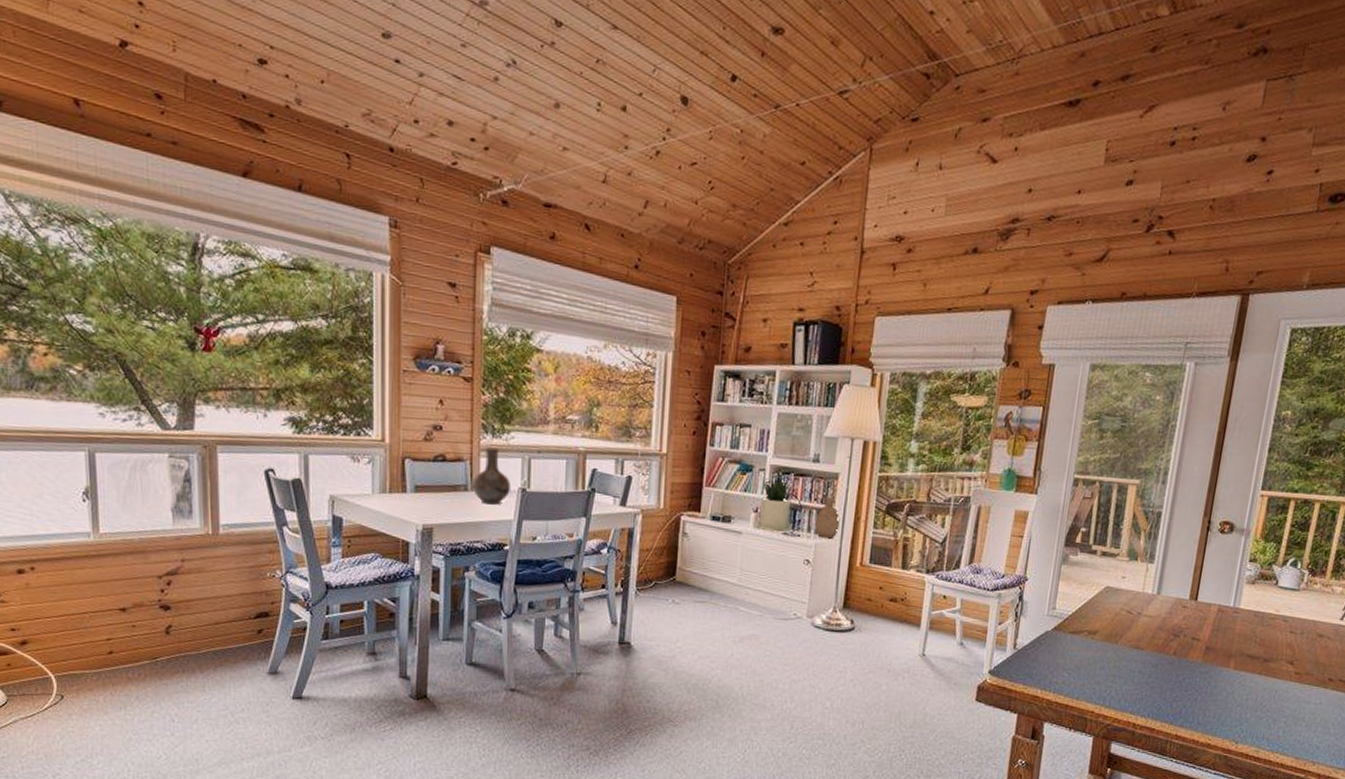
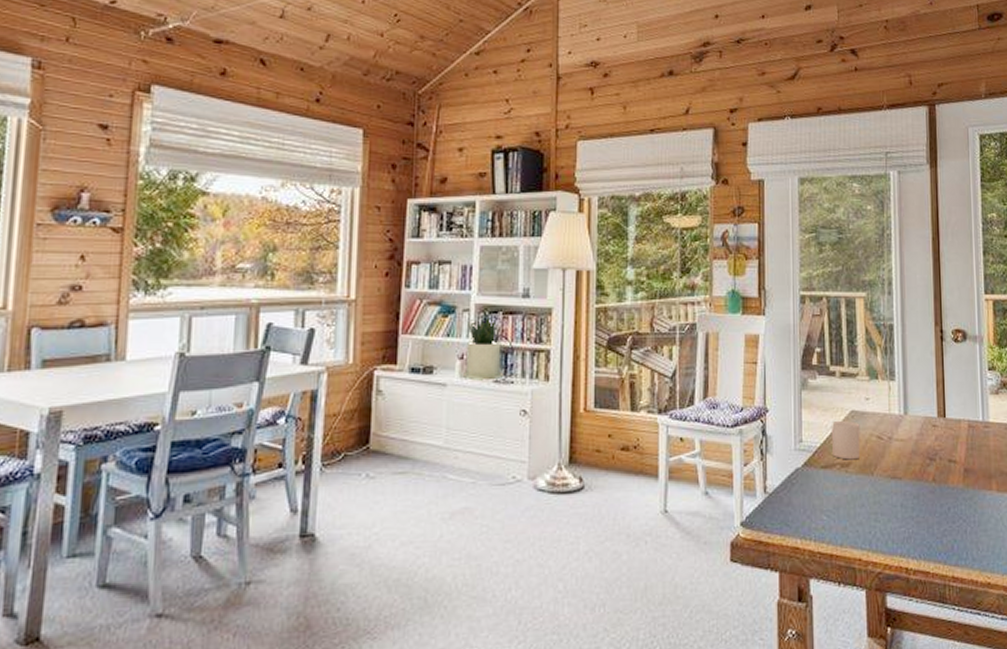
vase: present [472,447,510,505] -> none [116,307,166,376]
decorative vase: present [815,497,840,539] -> none [530,336,557,383]
cup: none [1082,593,1113,629] -> present [831,420,861,460]

